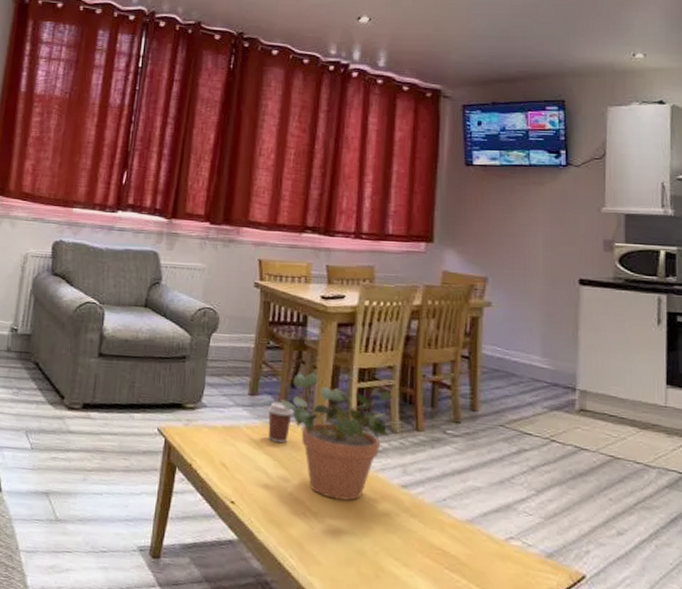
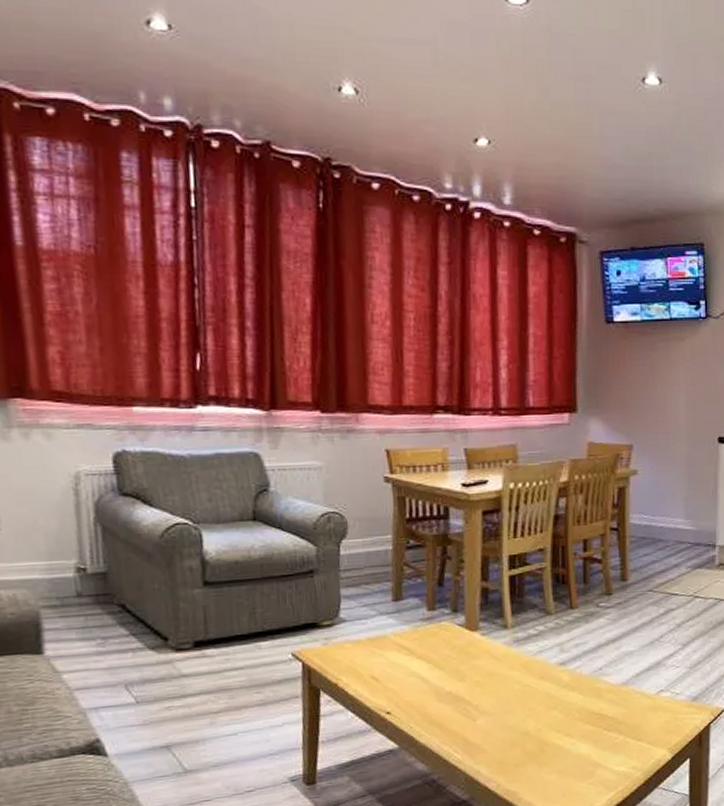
coffee cup: present [267,402,293,443] -> none [415,603,444,645]
potted plant: present [280,371,400,501] -> none [428,565,554,690]

